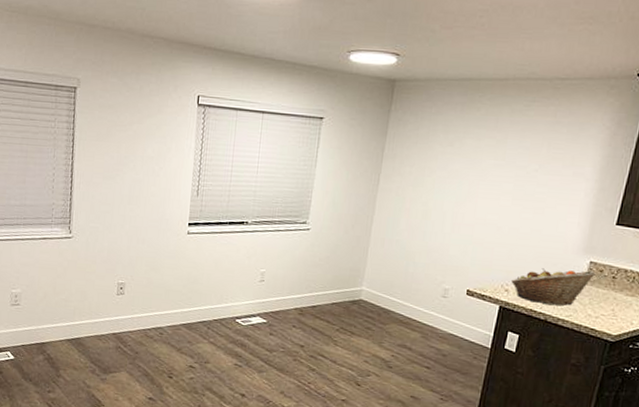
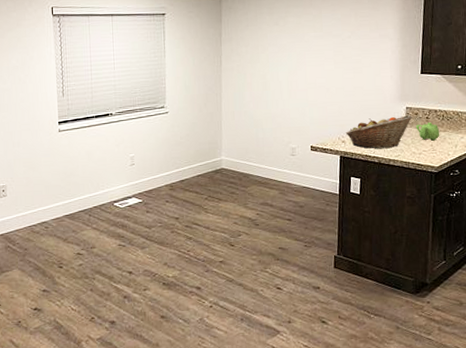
teapot: none [597,283,627,305] -> present [415,122,440,141]

